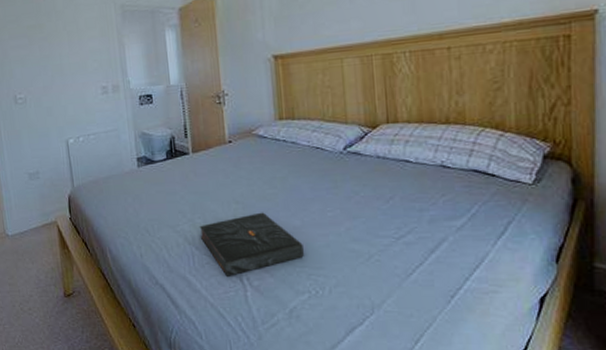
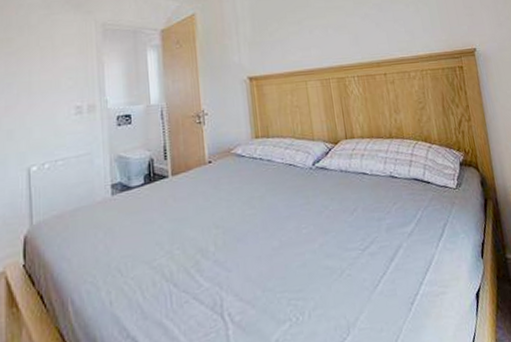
book: present [199,212,304,276] -> none [177,235,283,315]

